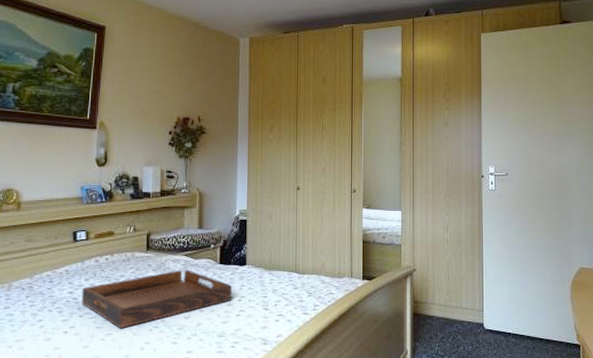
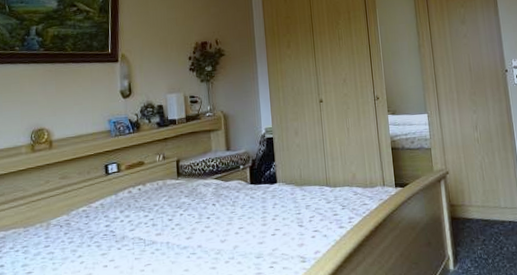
serving tray: present [82,270,233,329] -> none [118,193,266,258]

